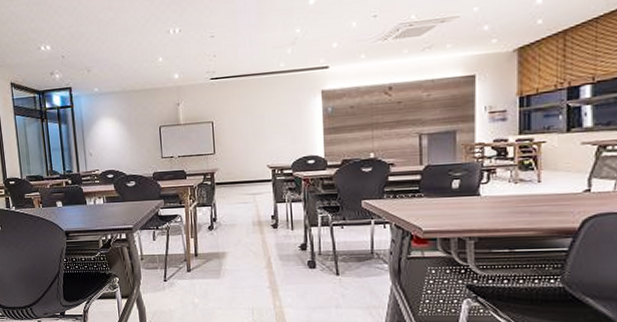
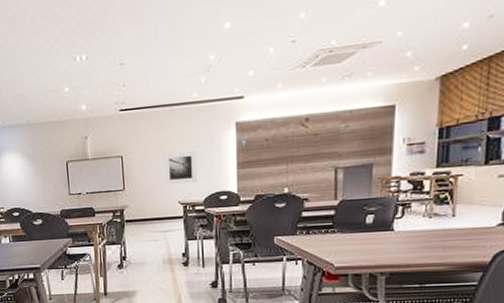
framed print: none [253,116,286,149] -> present [164,150,198,185]

